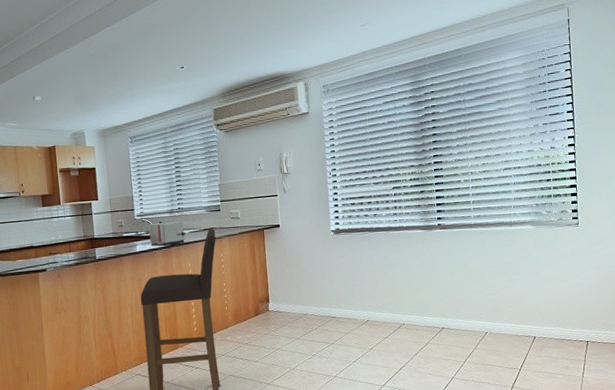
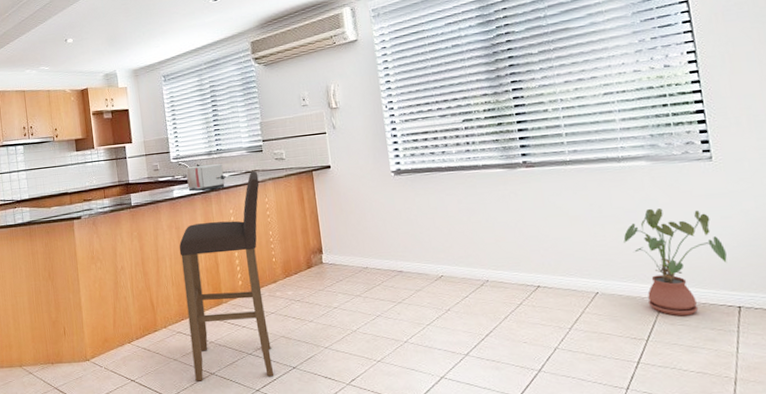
house plant: none [509,264,582,350] -> present [623,208,728,316]

